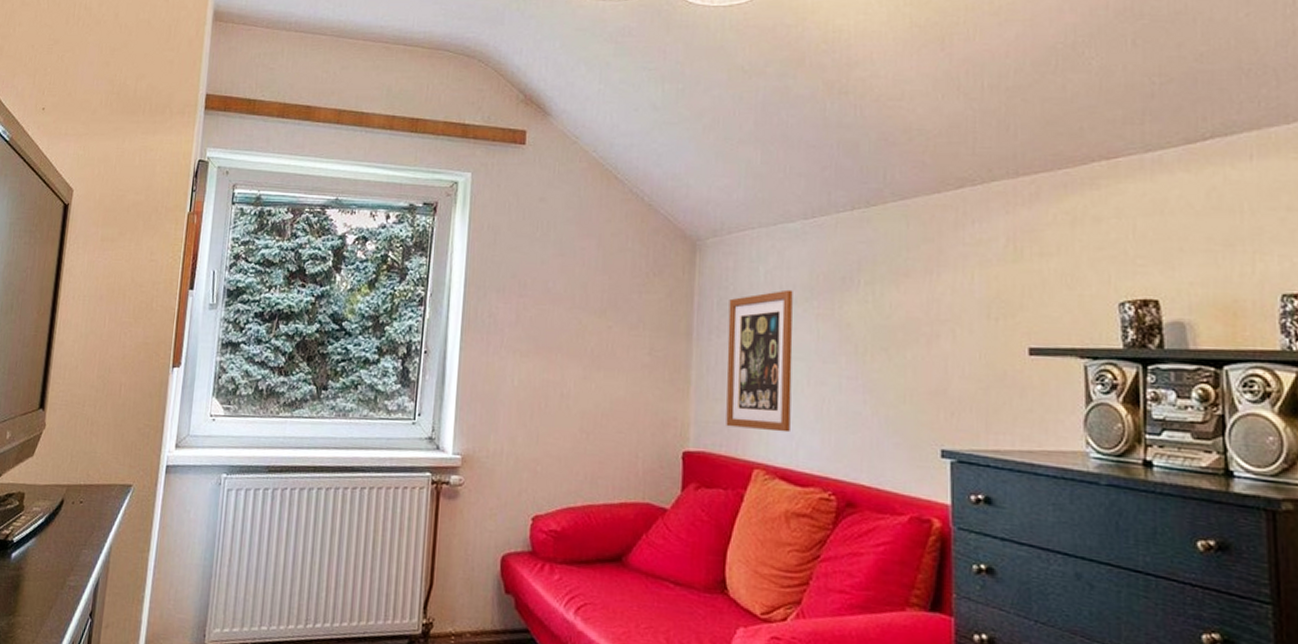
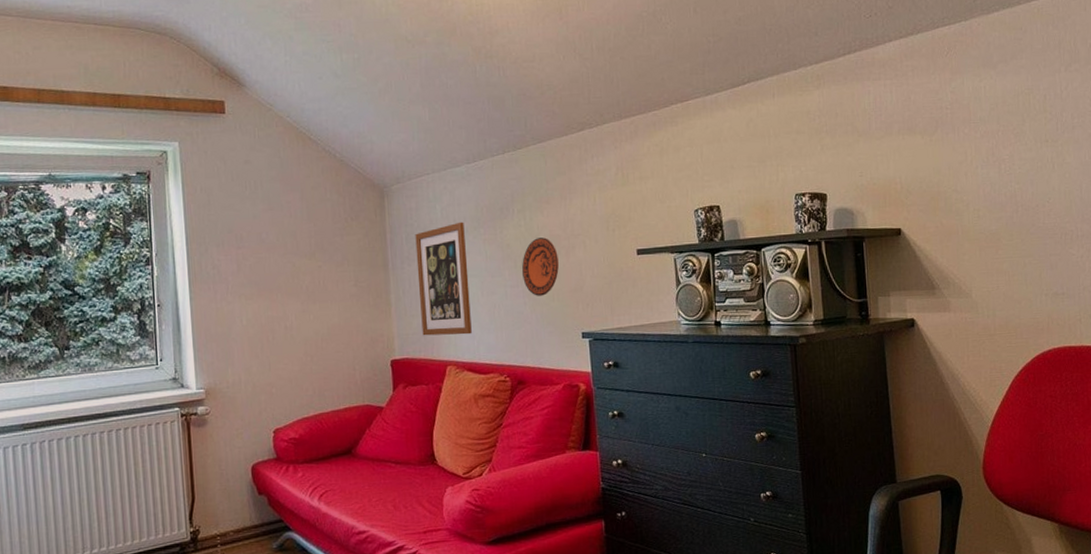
decorative plate: none [865,319,915,395] -> present [522,237,559,296]

